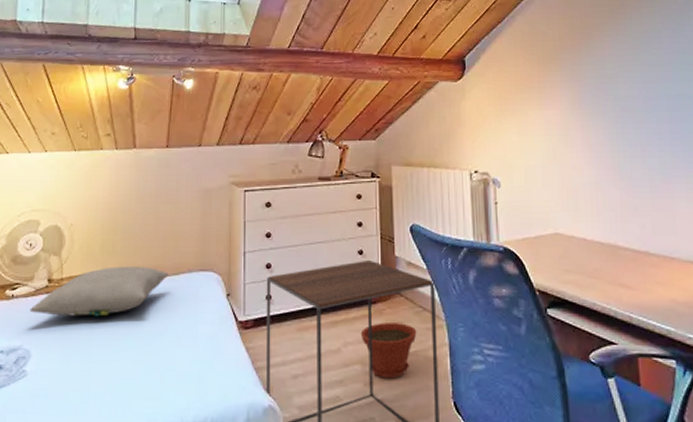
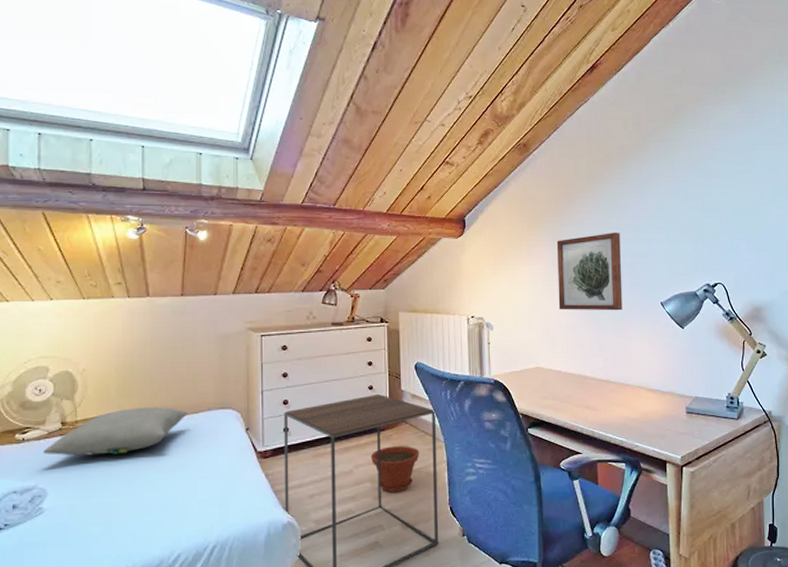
wall art: none [574,71,661,166] -> present [556,233,623,311]

